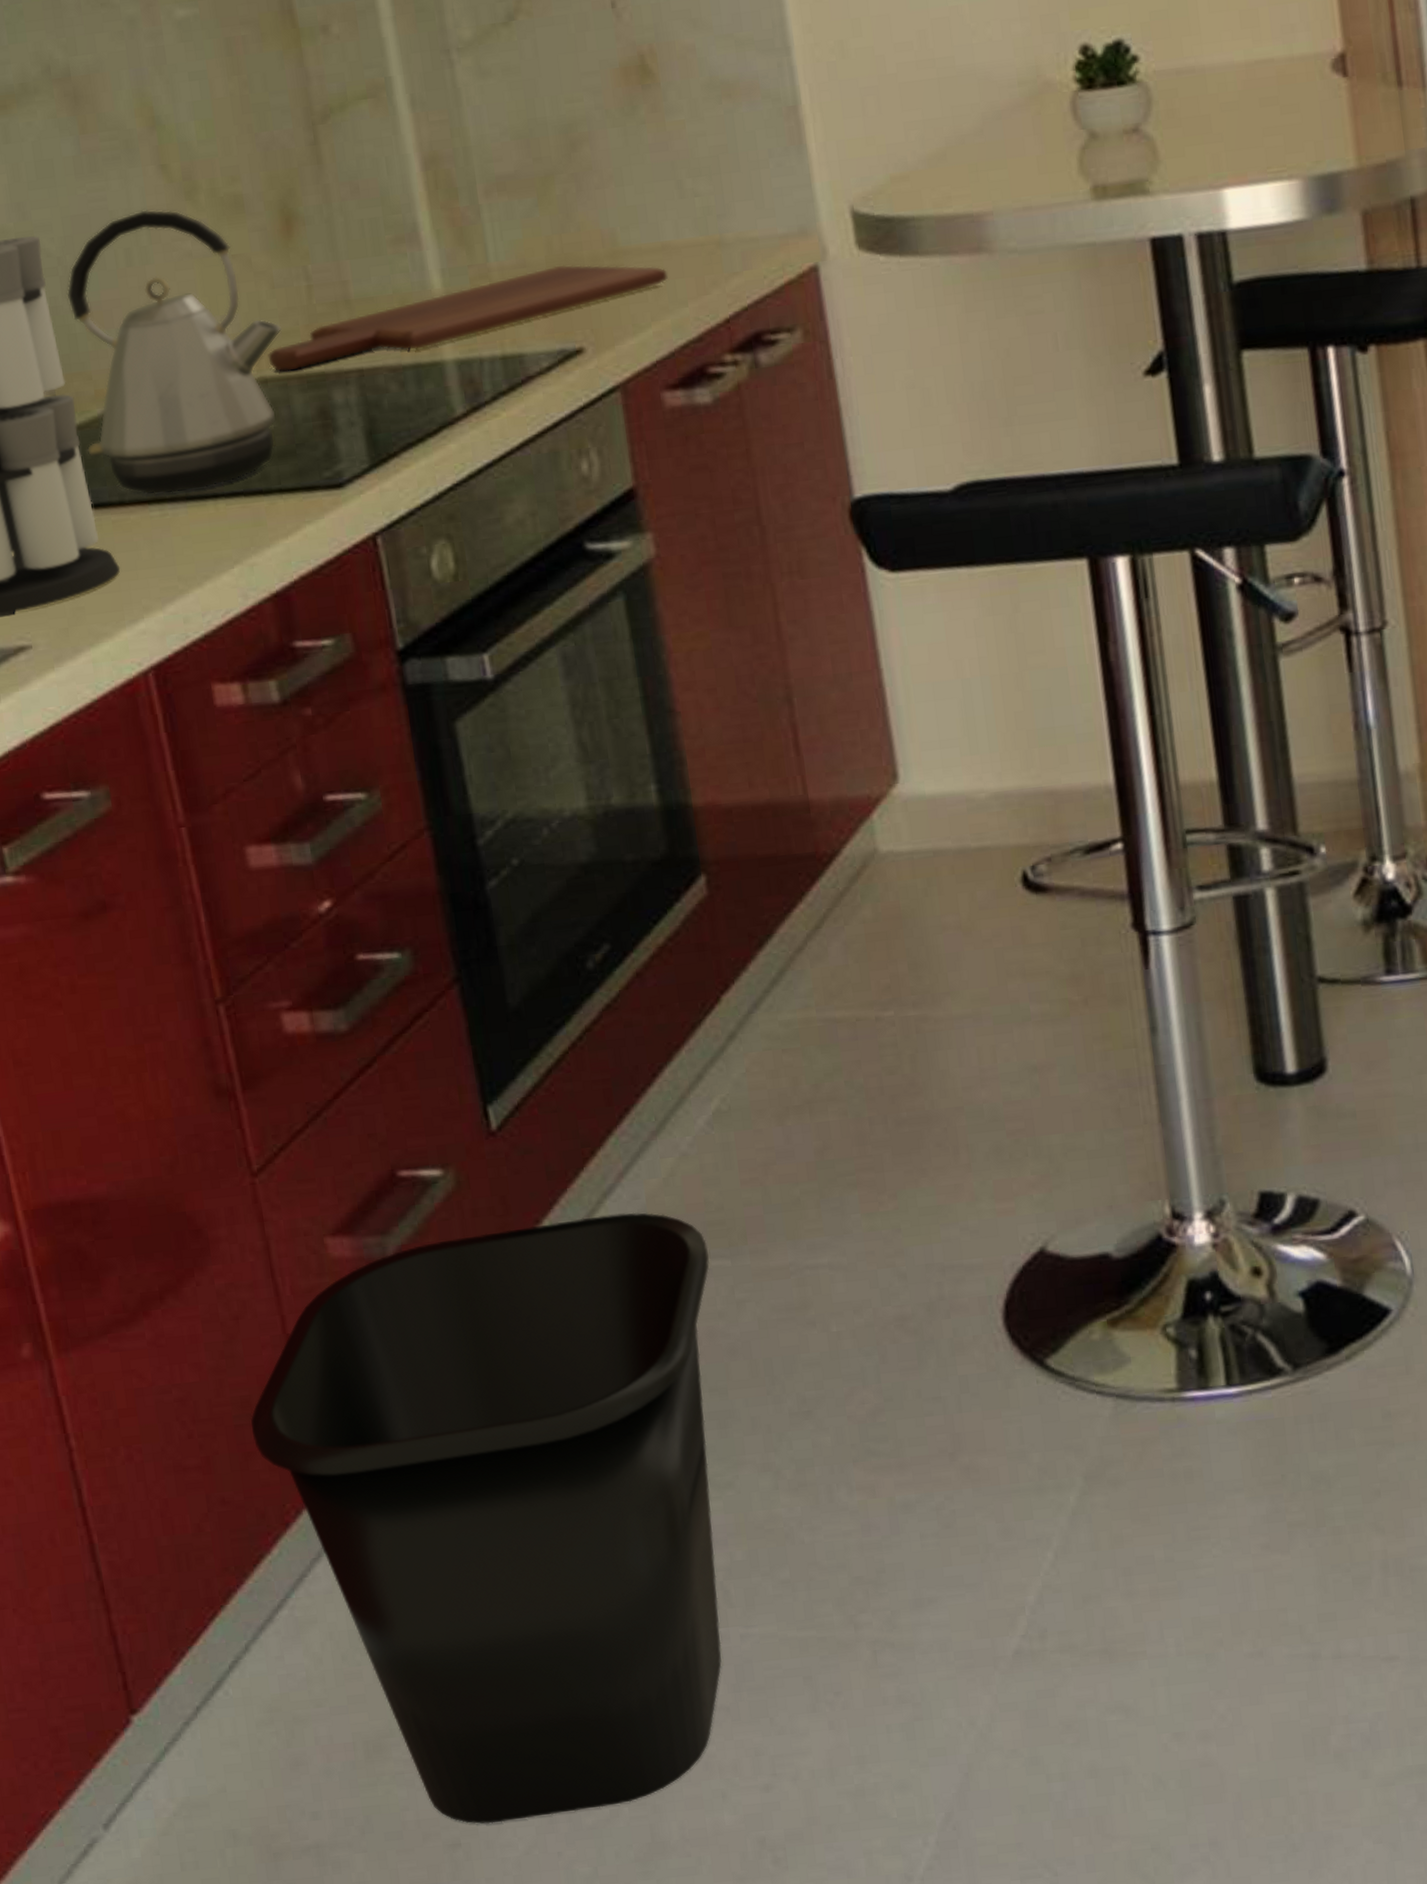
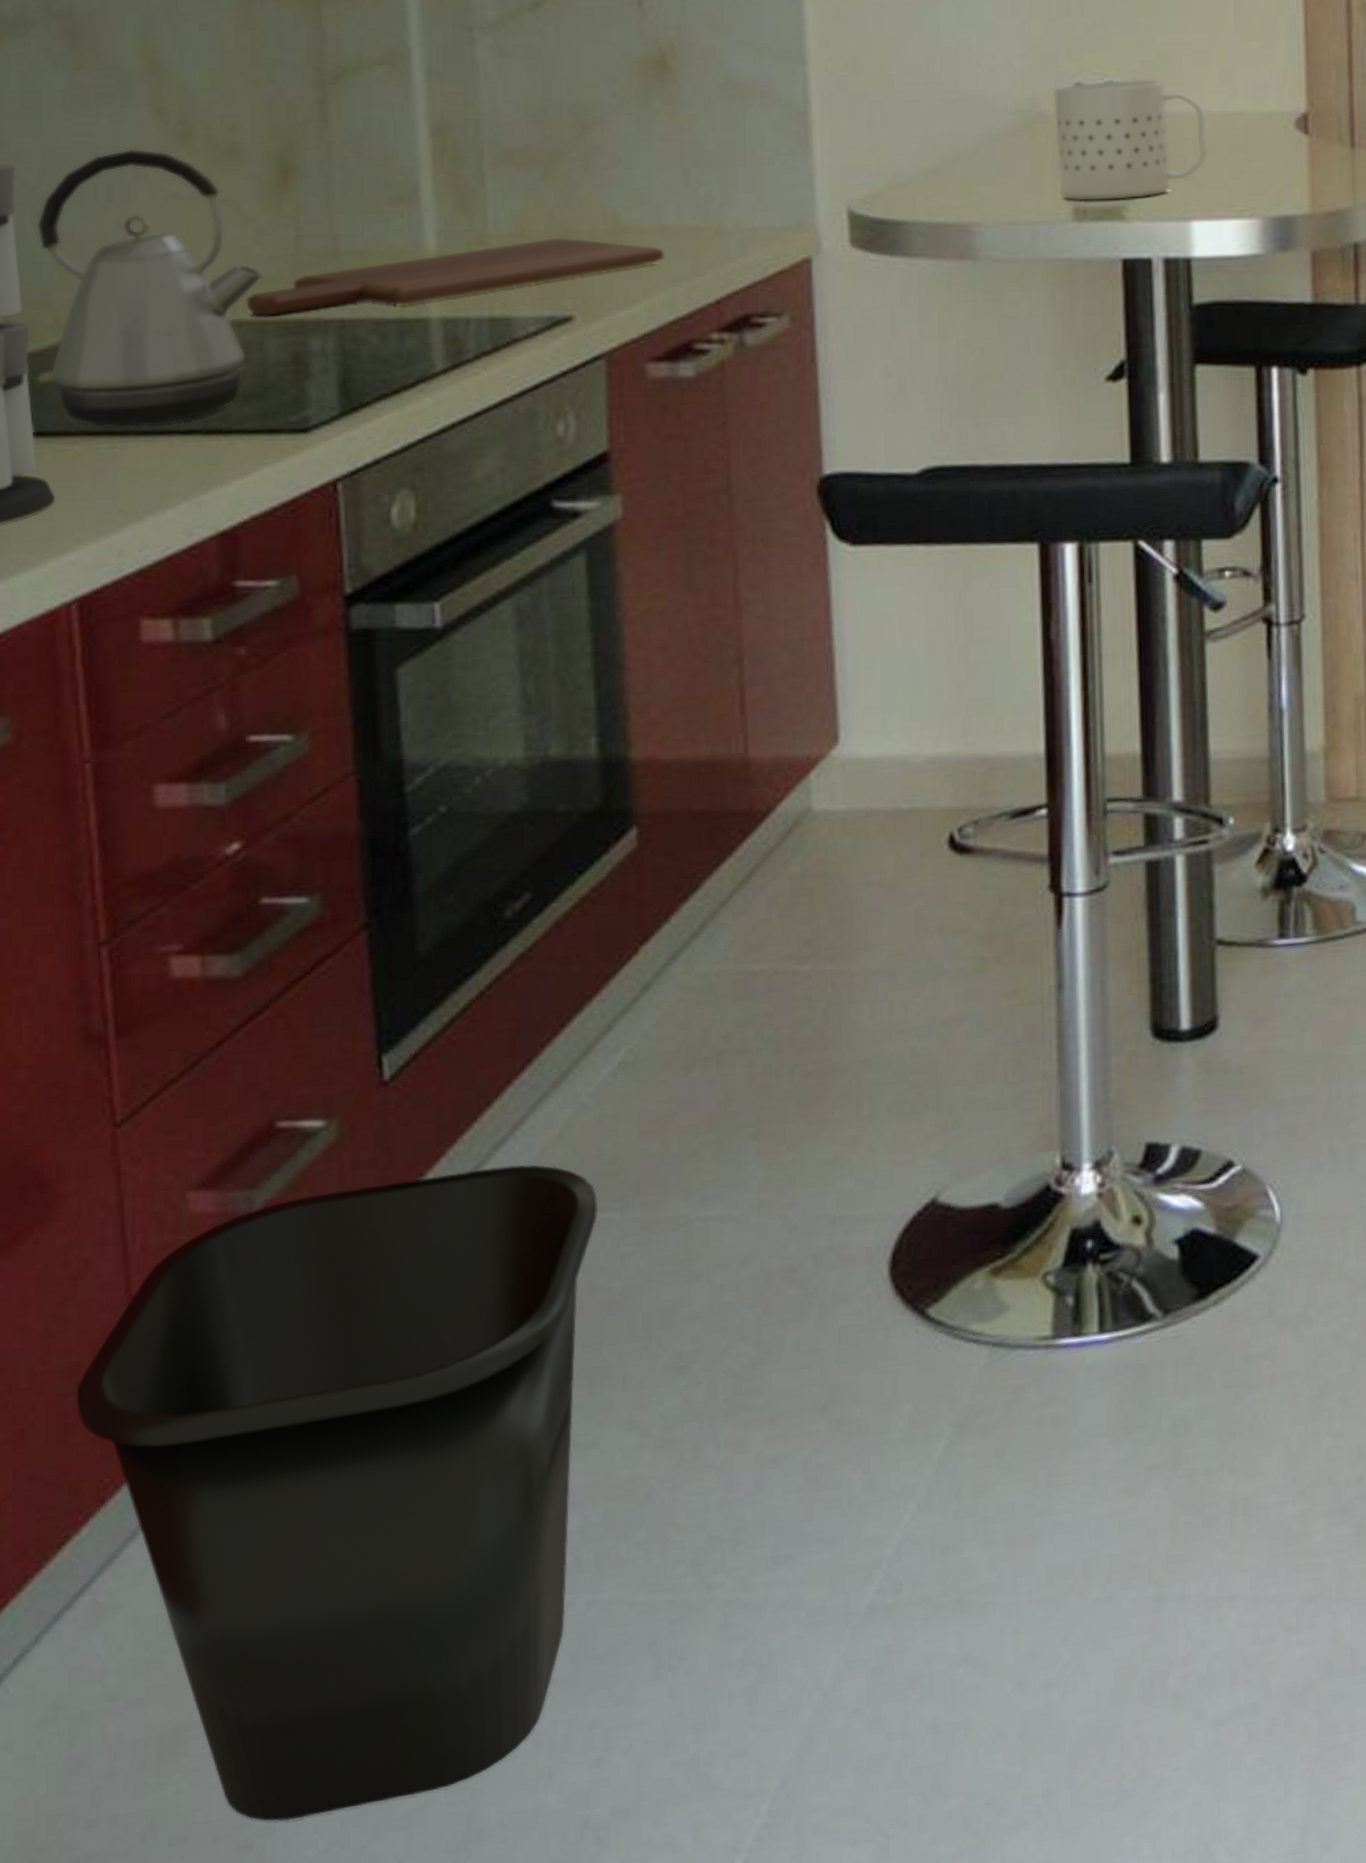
mug: none [1057,30,1235,177] -> present [1052,79,1207,201]

